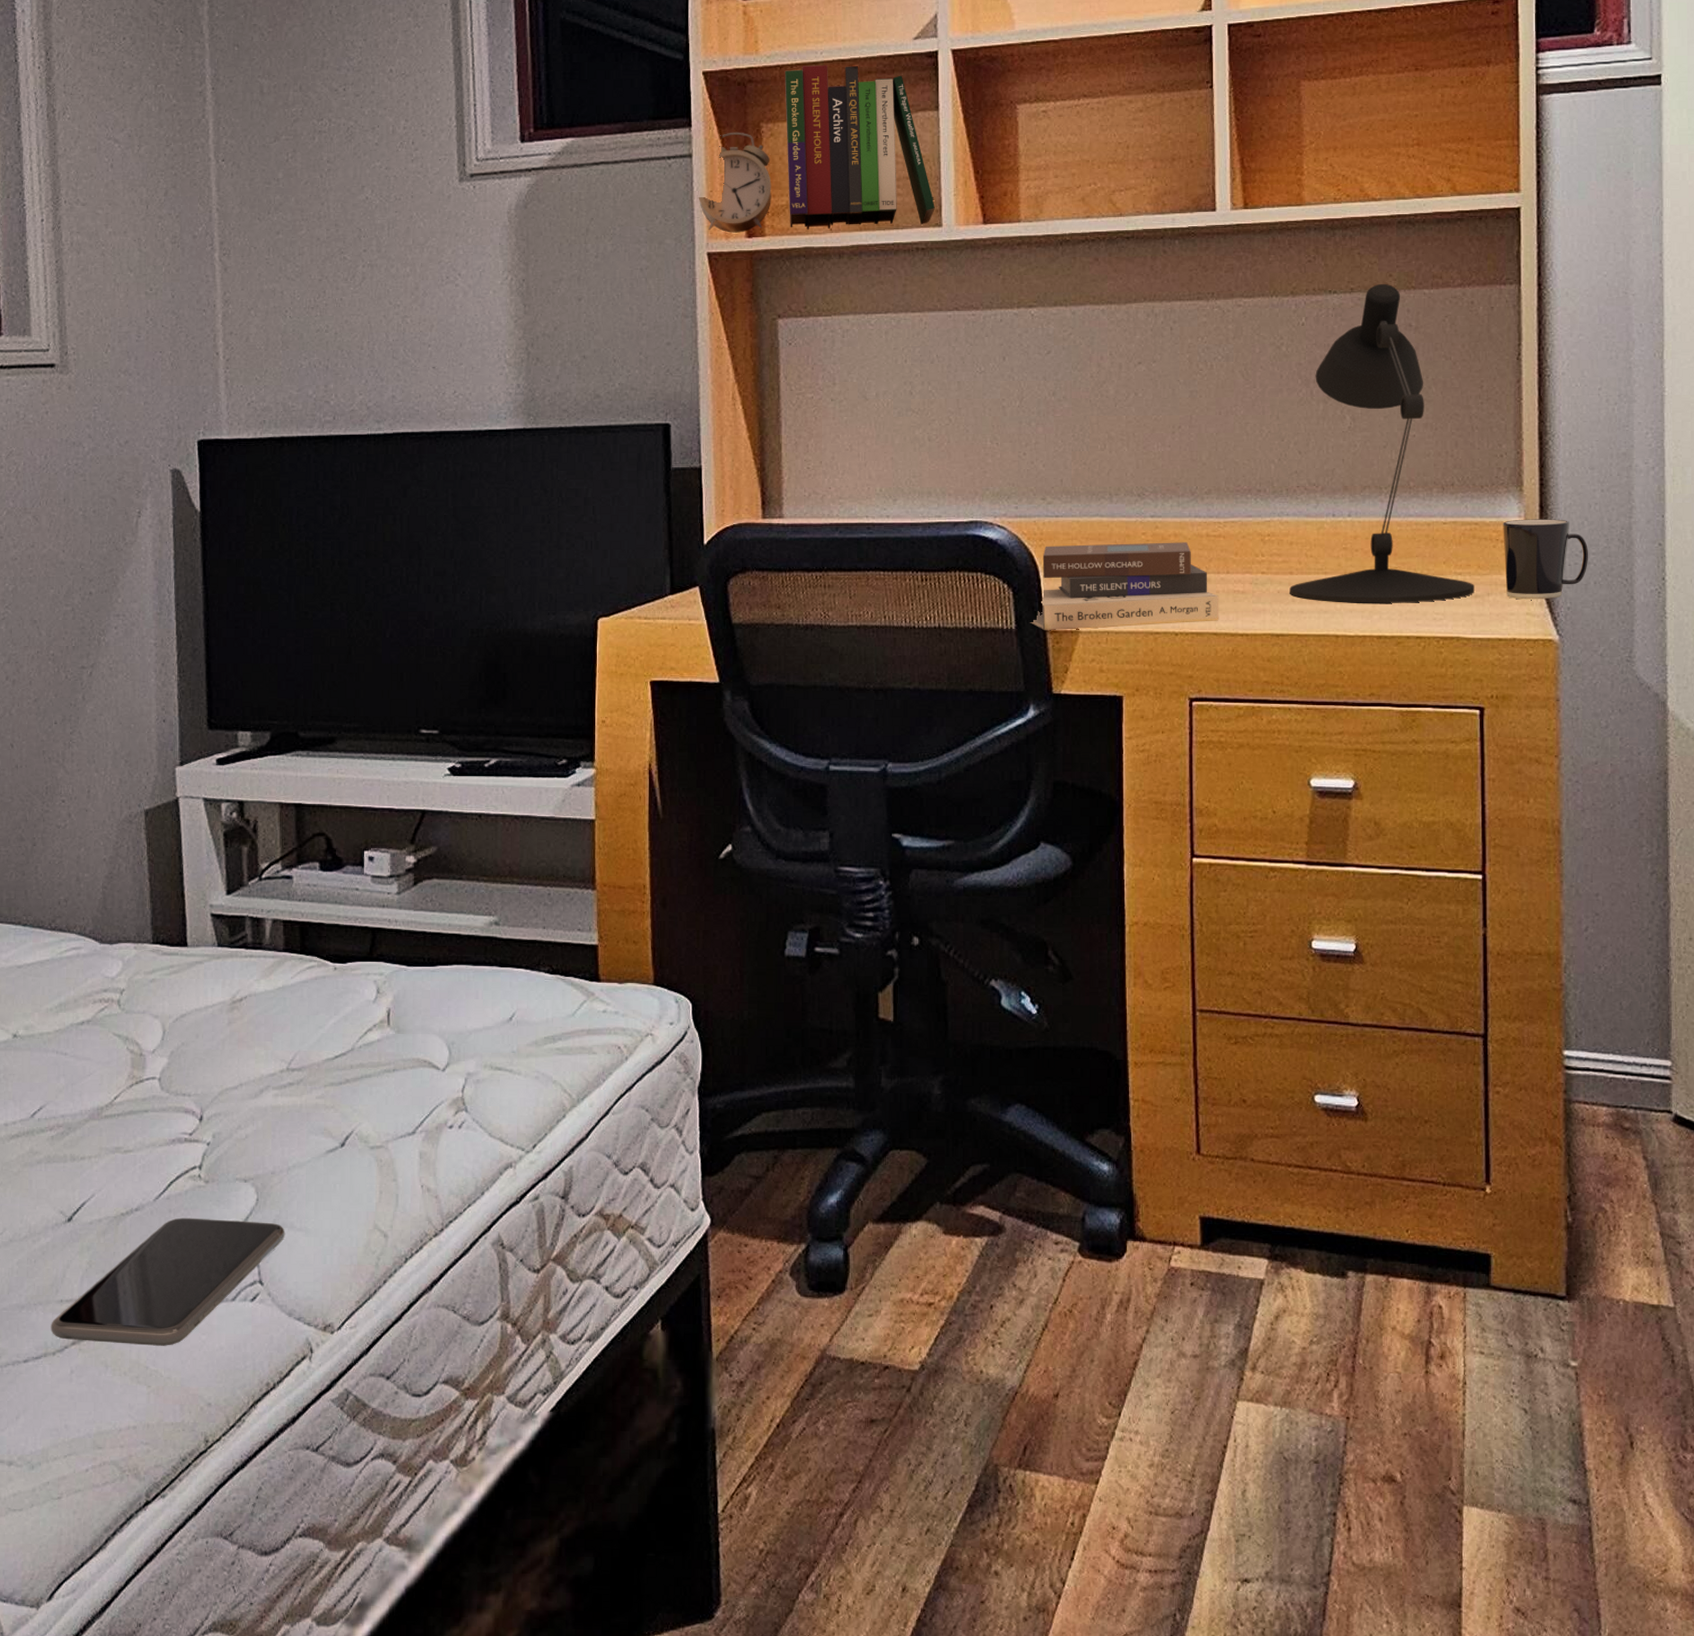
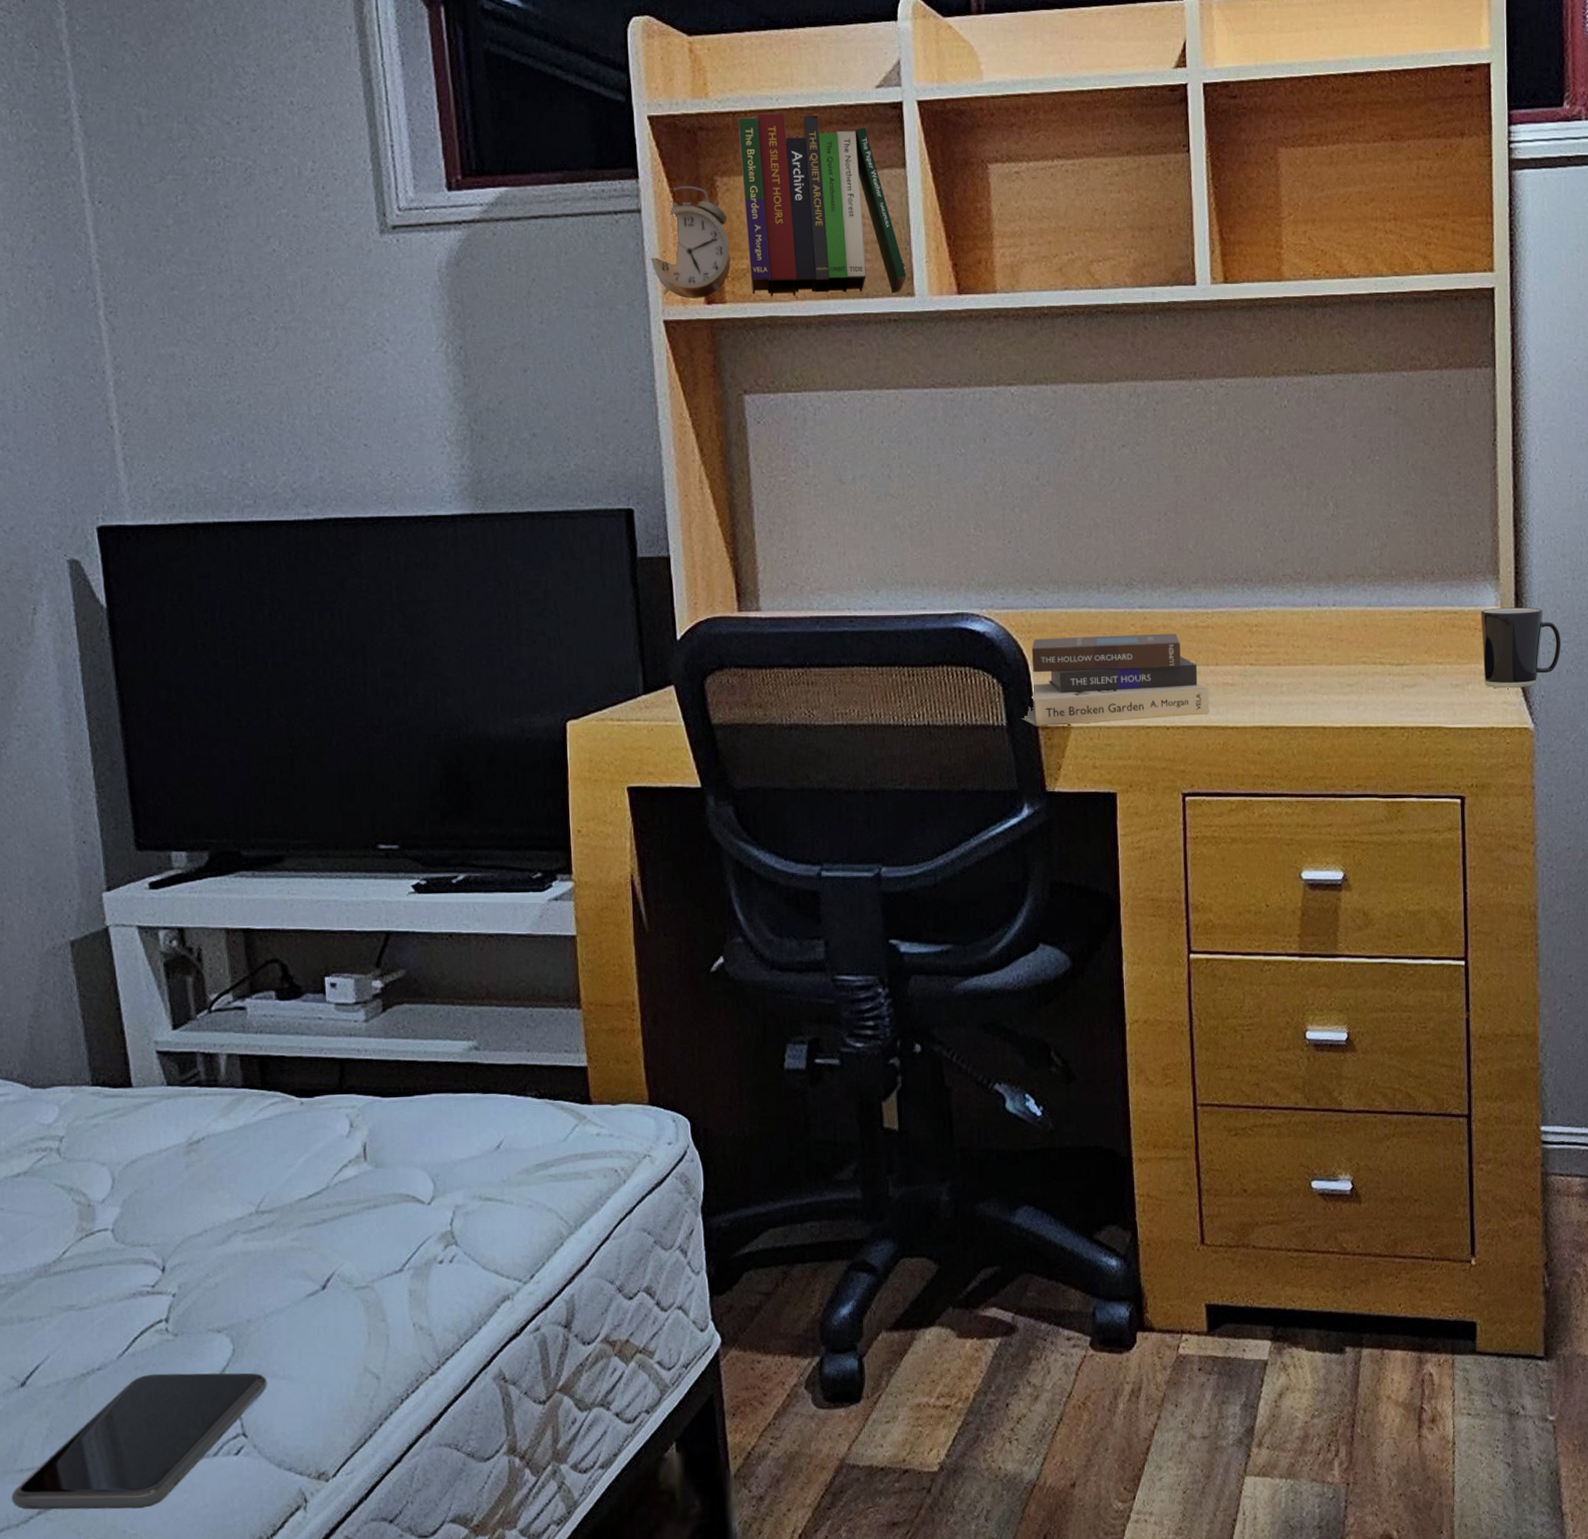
desk lamp: present [1290,283,1474,603] -> none [1278,365,1455,694]

